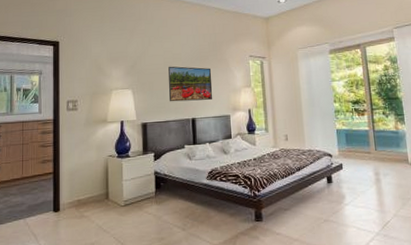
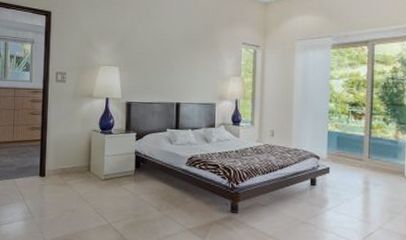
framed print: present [167,66,213,102] -> none [155,46,201,85]

